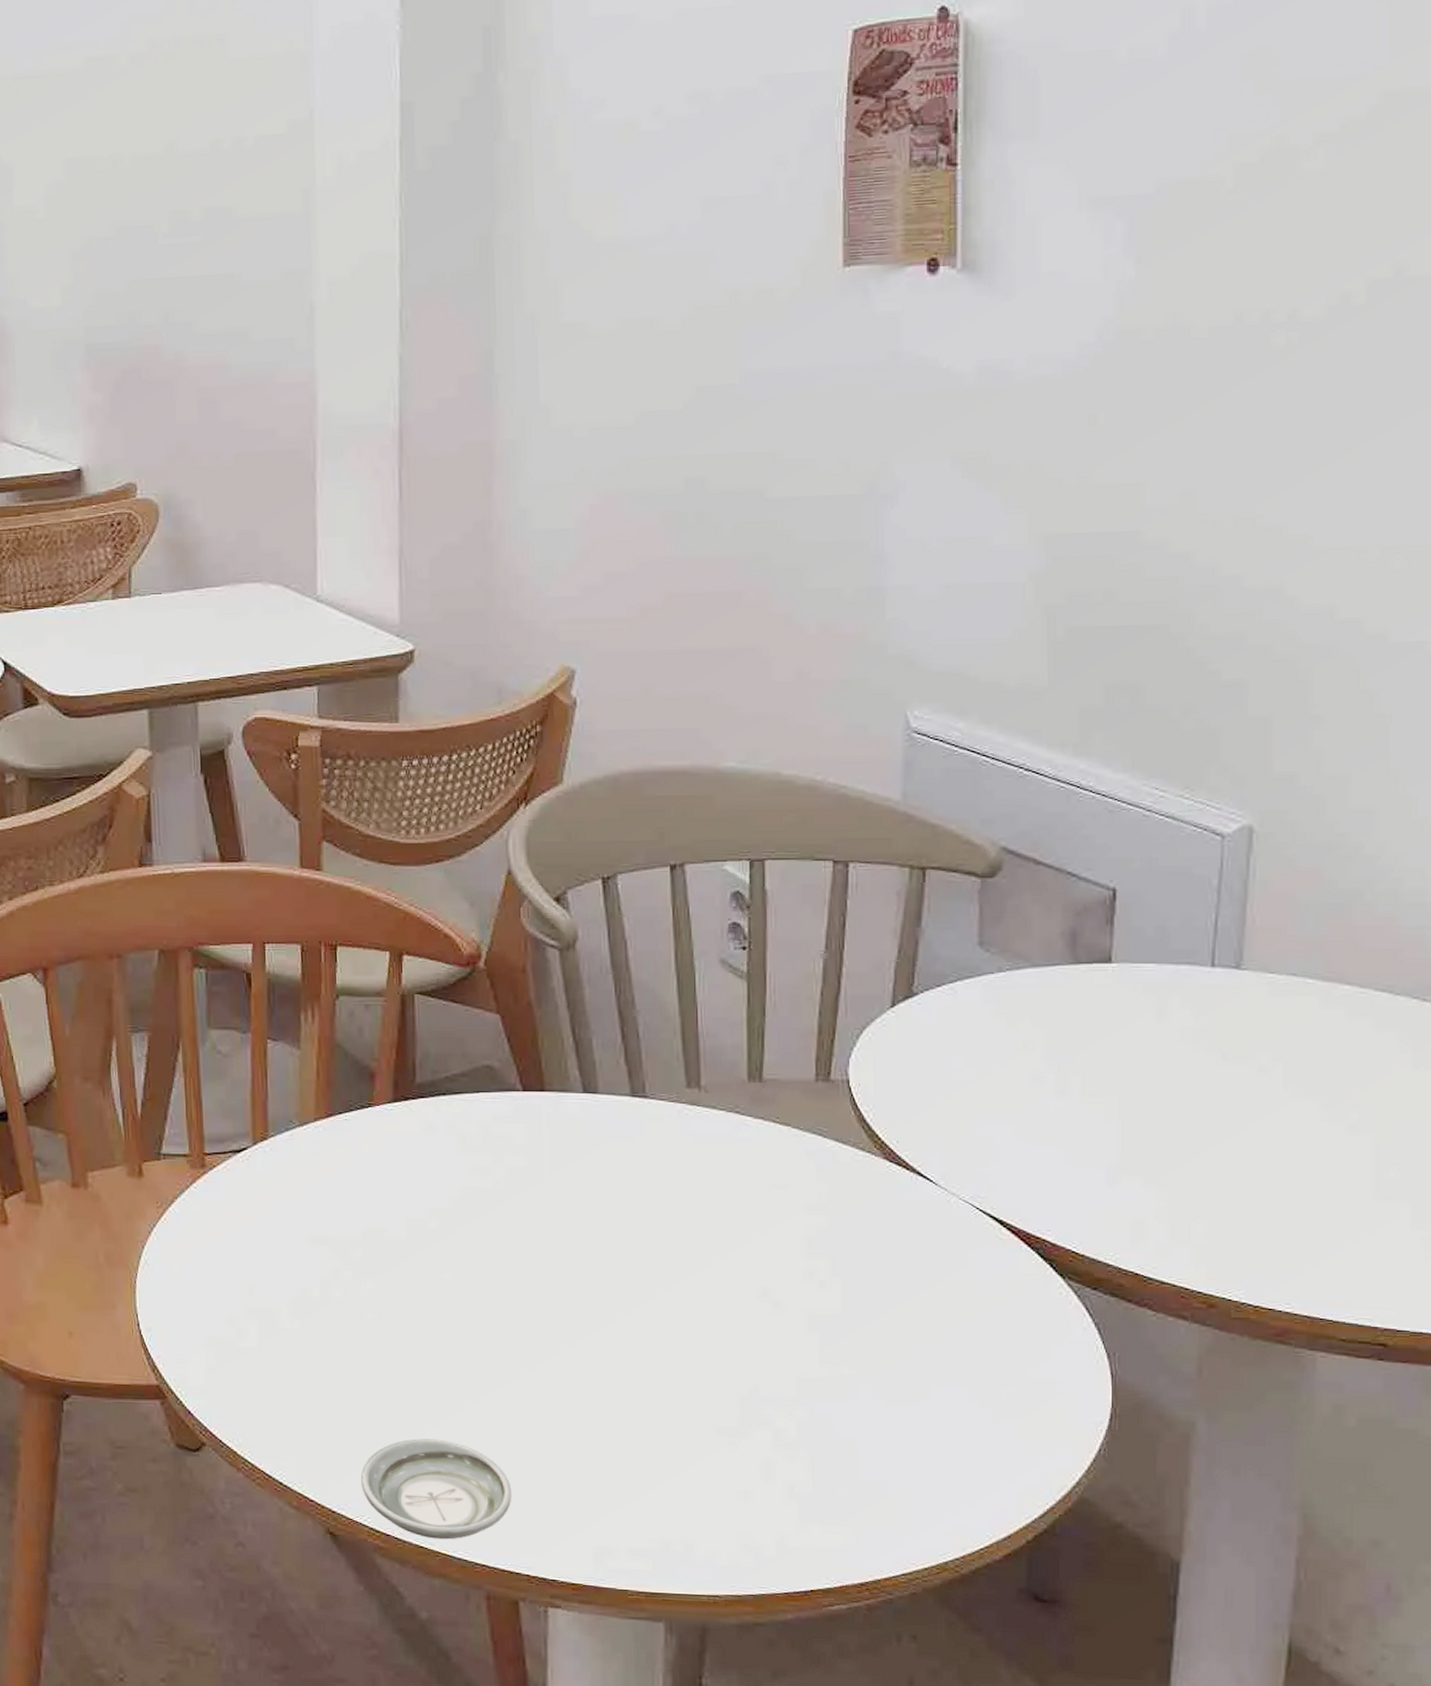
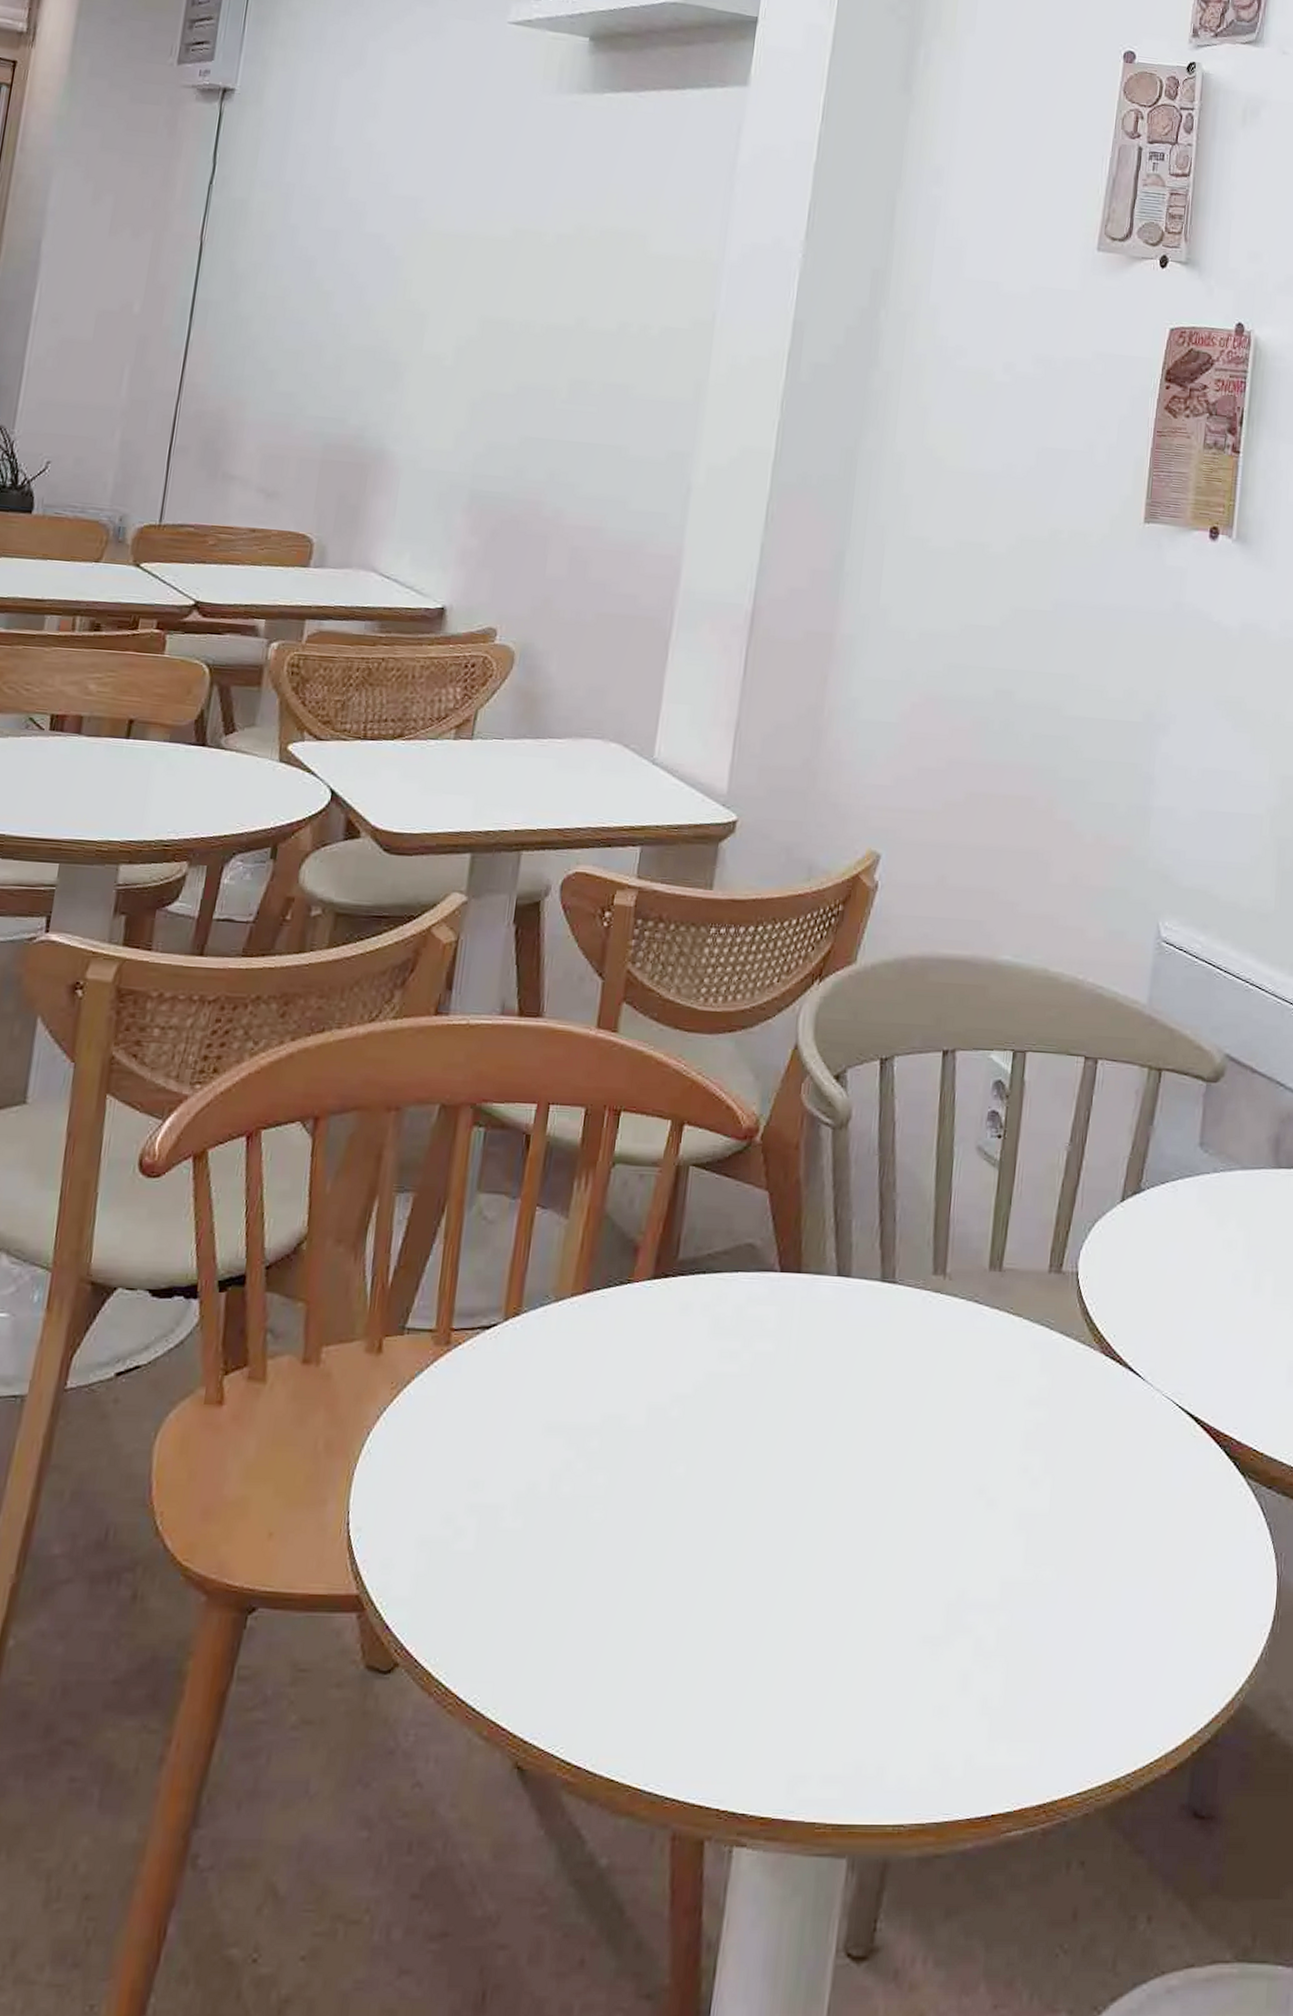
saucer: present [360,1438,512,1540] -> none [559,1654,714,1771]

